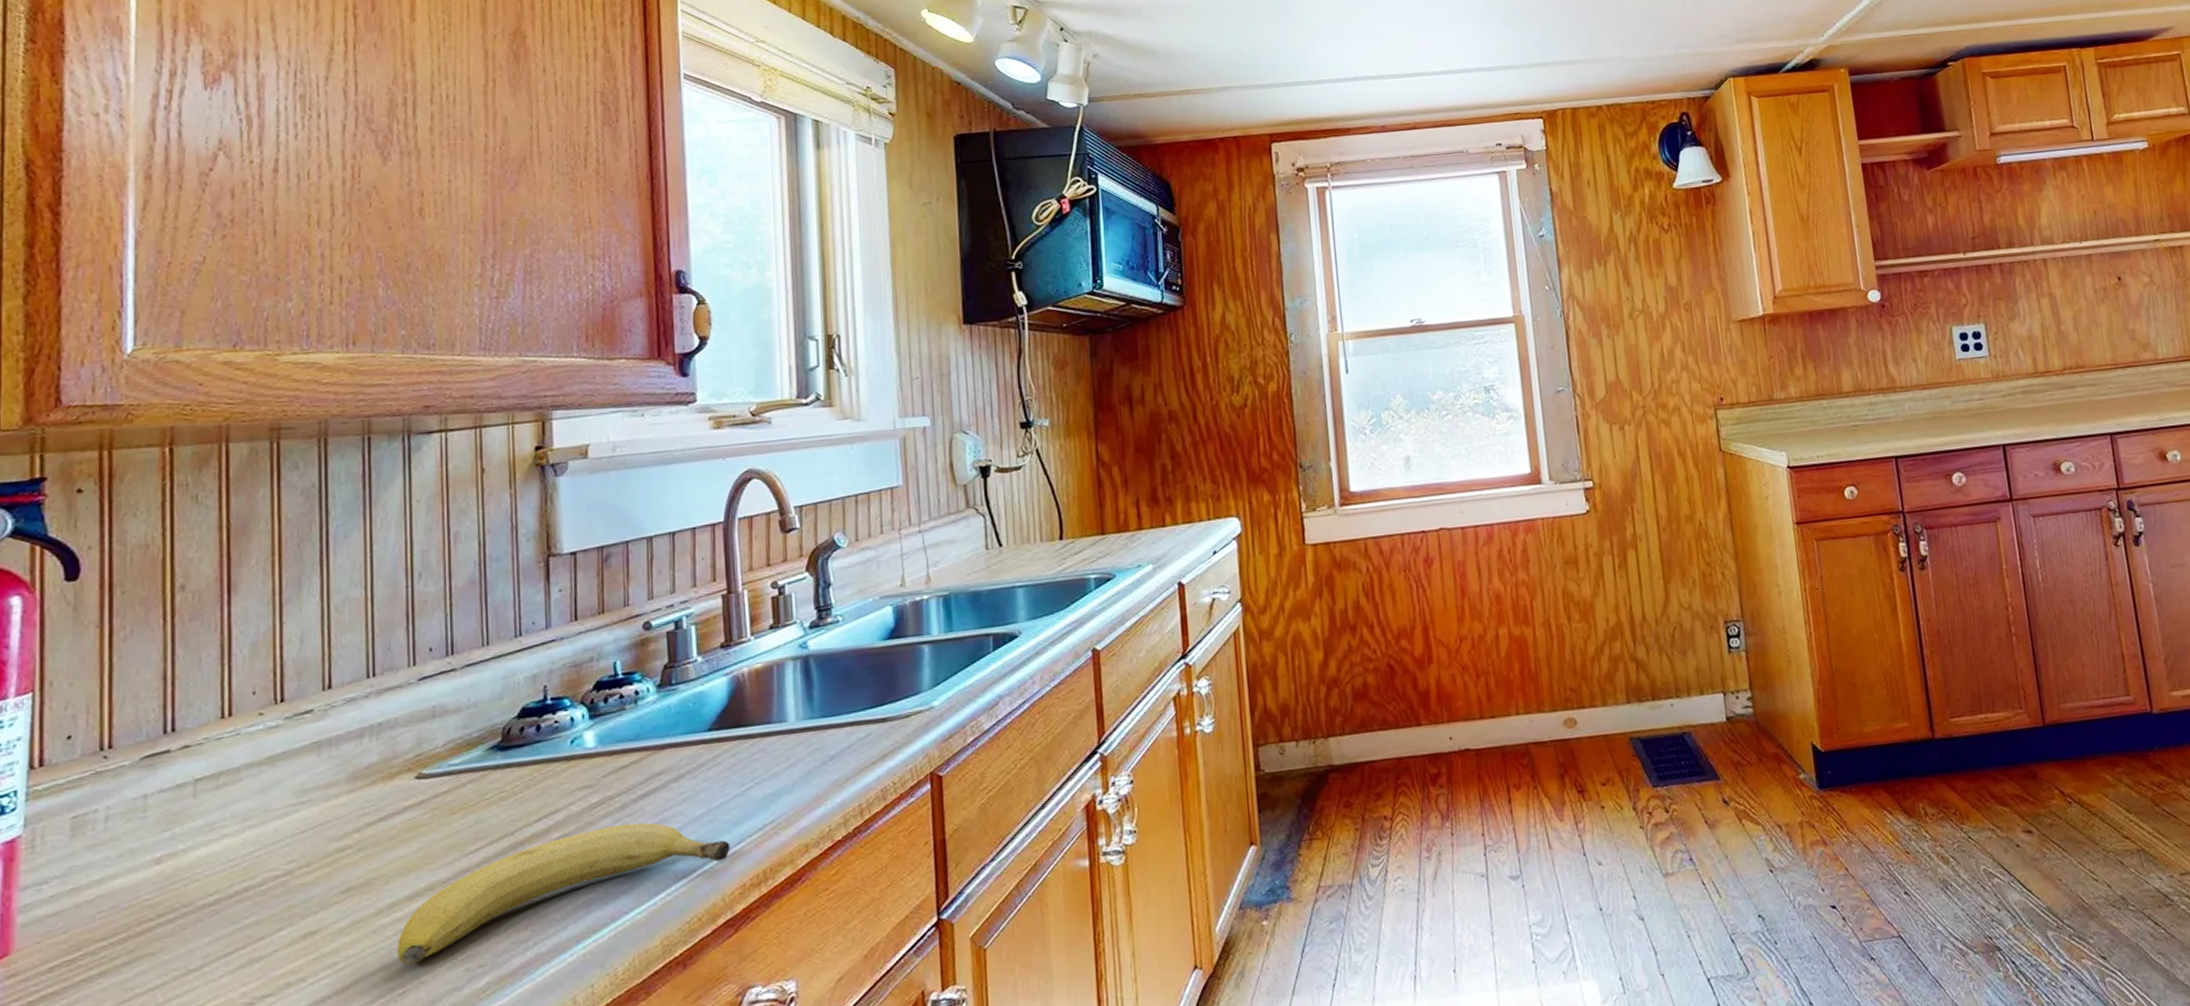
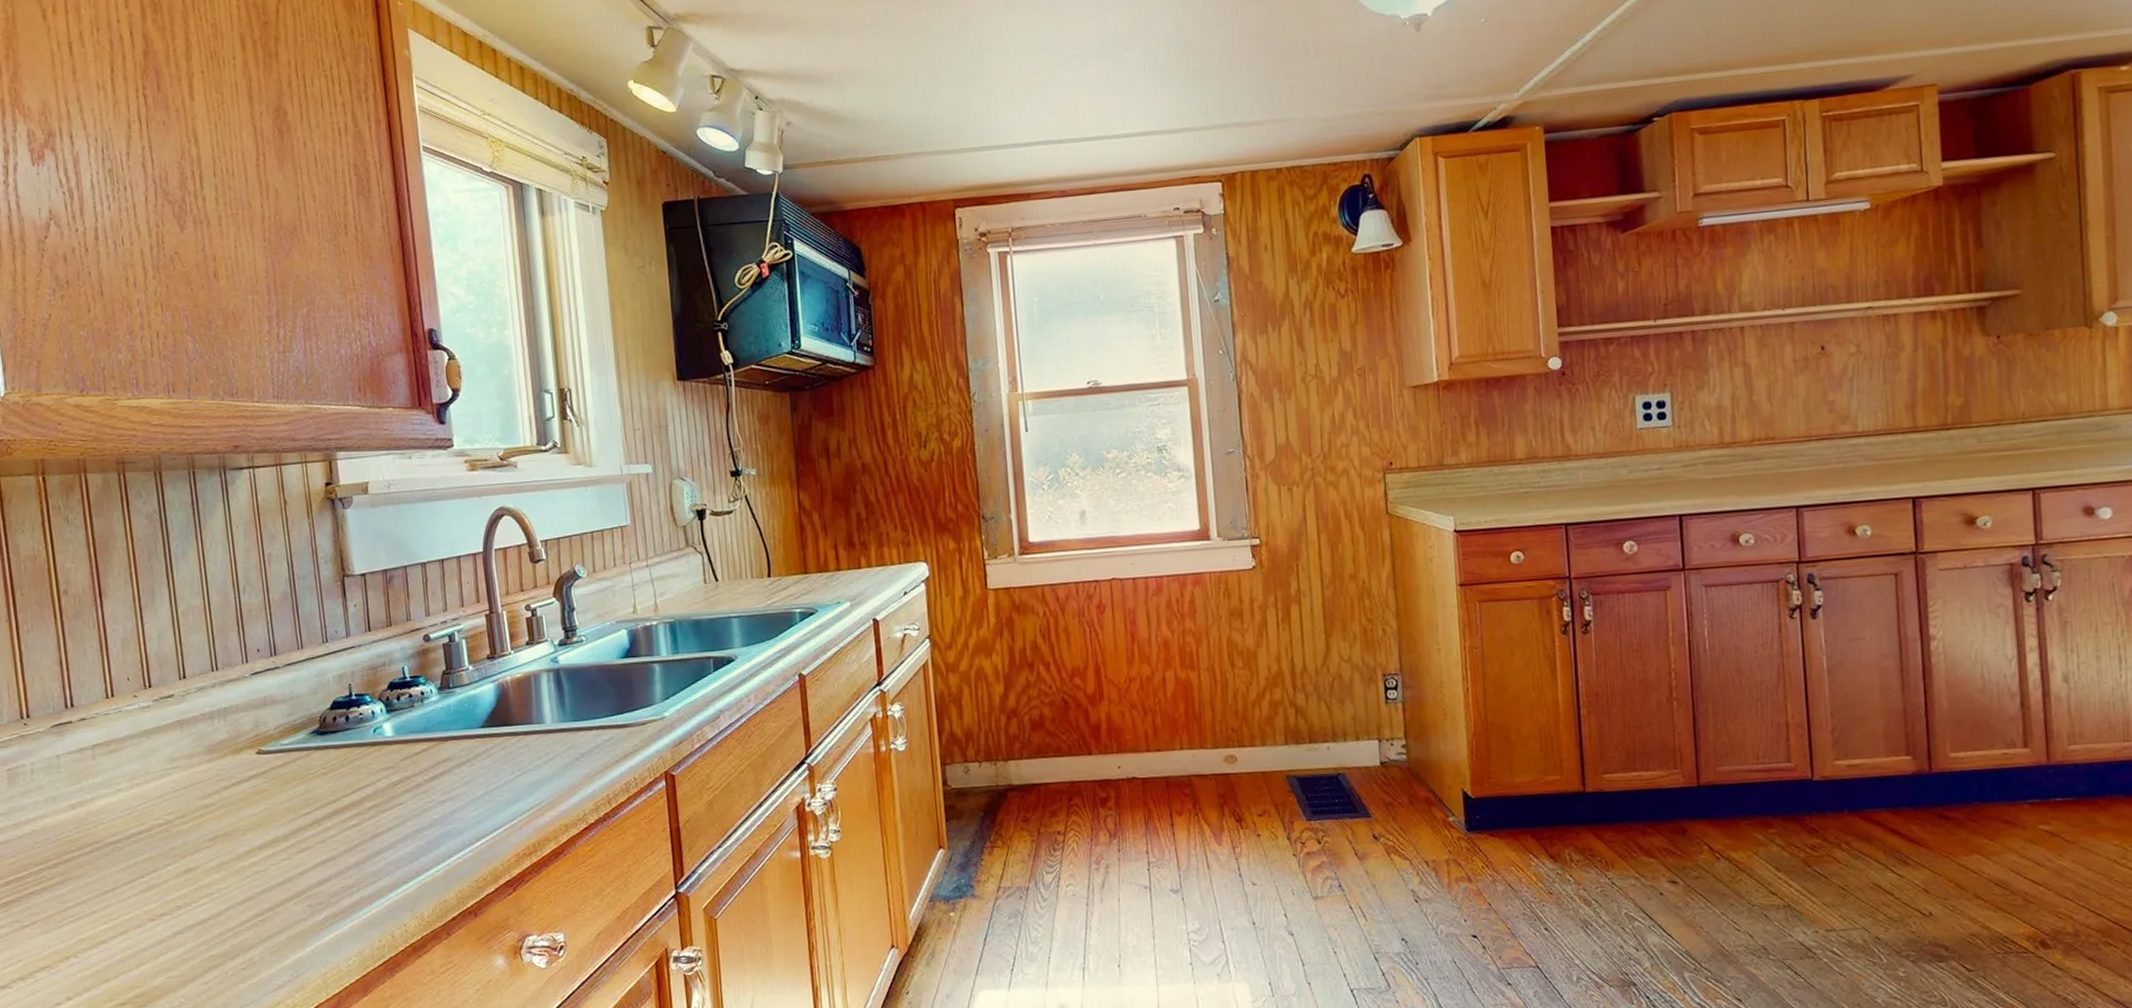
fruit: present [397,822,731,965] -> none [255,799,506,899]

